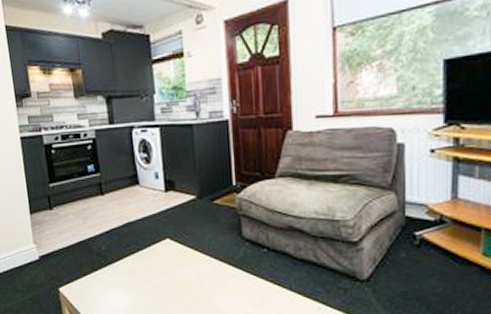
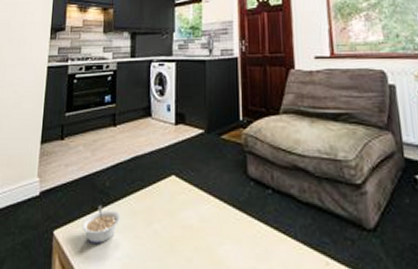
legume: none [84,266,120,297] -> present [81,205,120,243]

